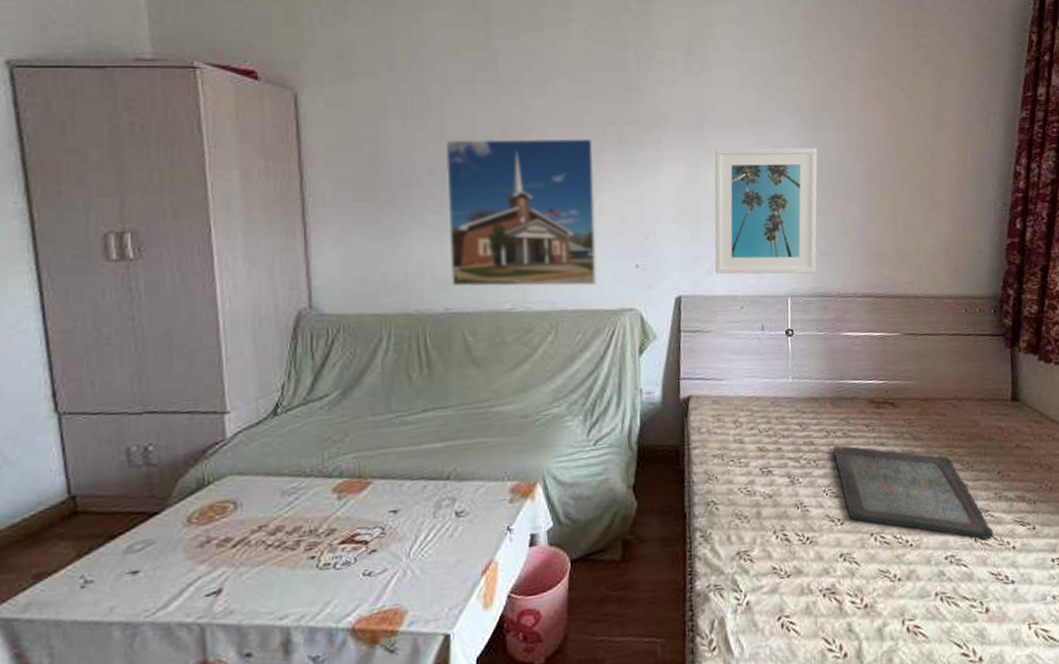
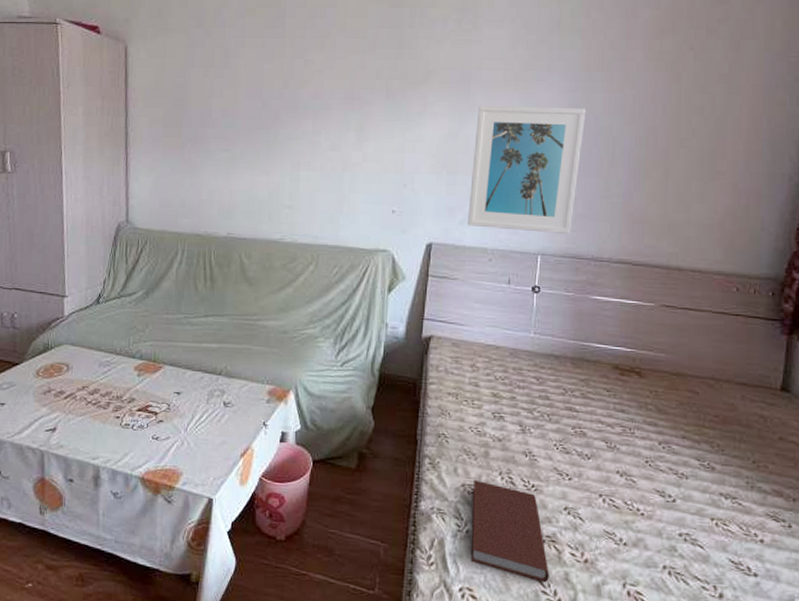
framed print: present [445,138,598,287] -> none [233,88,364,225]
book: none [748,544,834,640] -> present [471,479,549,583]
serving tray: present [833,445,994,539] -> none [569,404,740,526]

